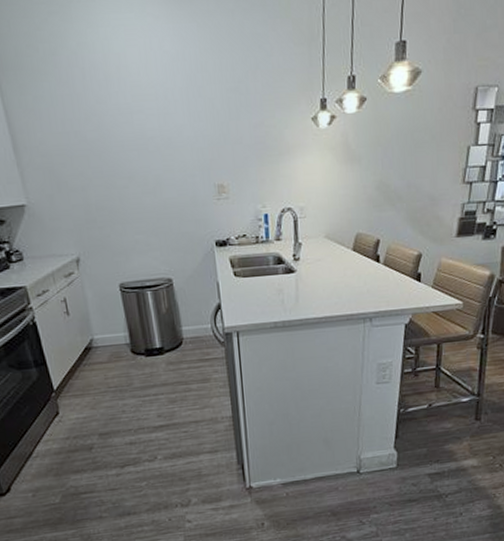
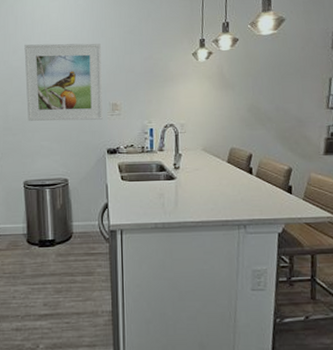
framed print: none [99,105,208,210] -> present [24,43,103,121]

